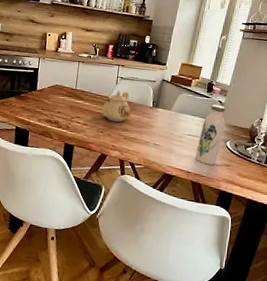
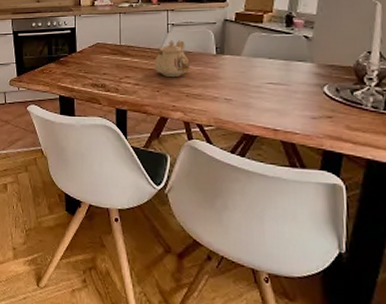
water bottle: present [195,104,225,166] -> none [281,41,318,119]

